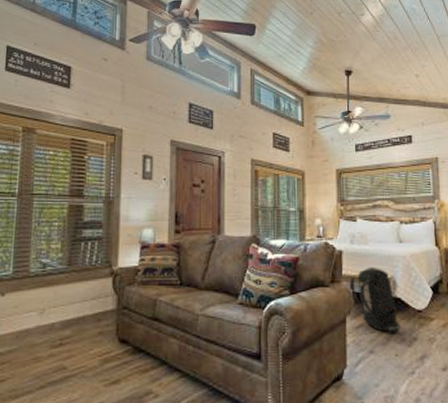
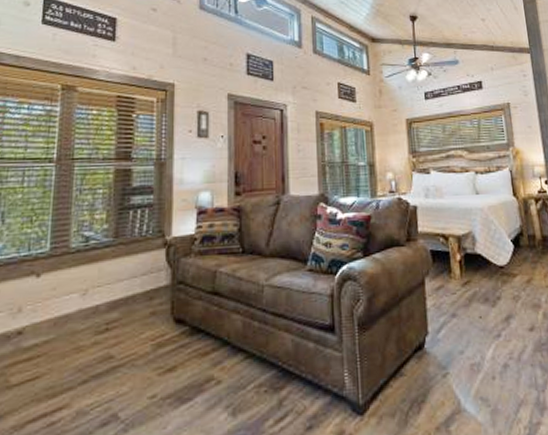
backpack: present [349,268,402,333] -> none [426,222,484,293]

